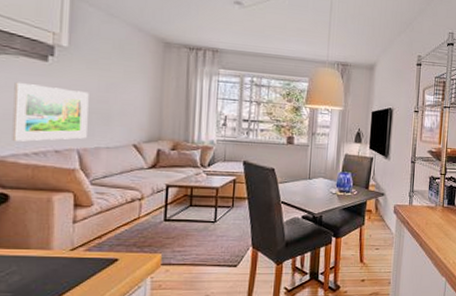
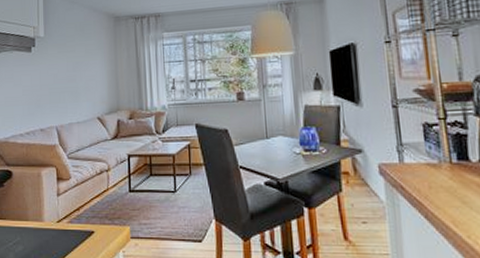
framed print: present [12,82,89,142] -> none [11,73,62,124]

